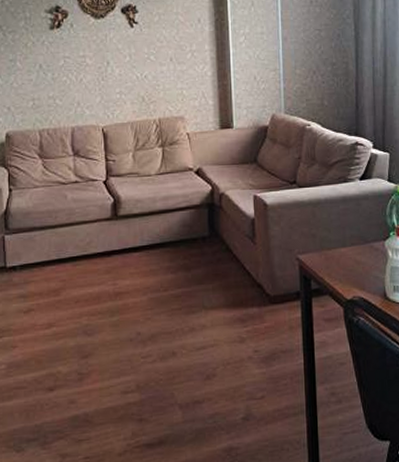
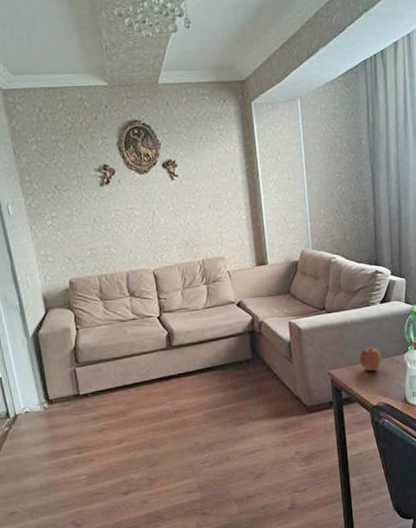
apple: none [332,230,360,259] -> present [359,347,382,371]

